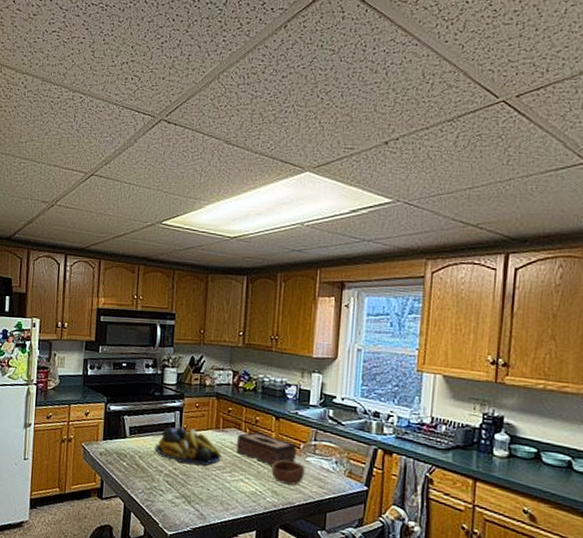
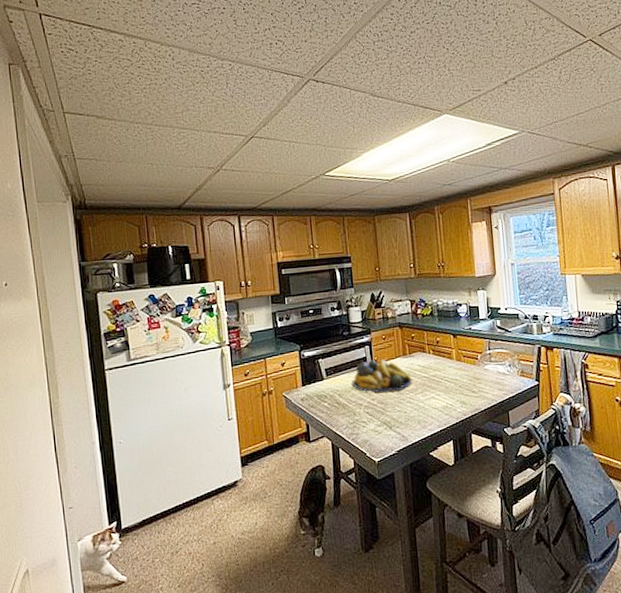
tissue box: present [236,432,297,466] -> none [423,351,476,380]
bowl: present [272,459,305,485] -> none [457,371,486,393]

